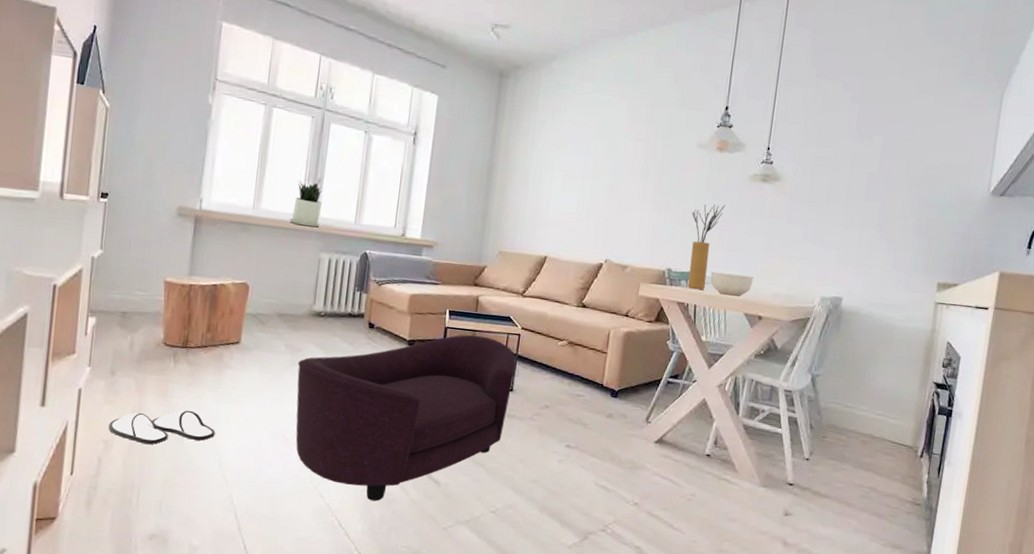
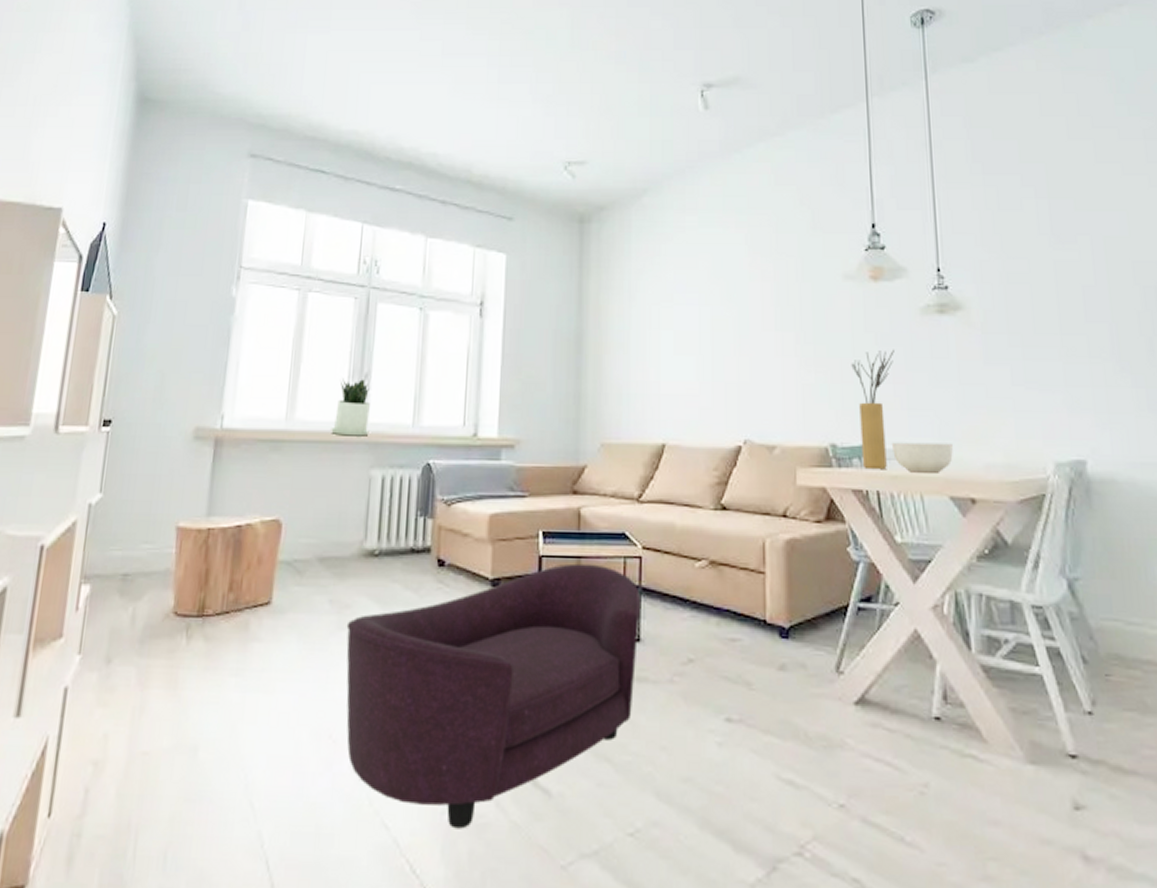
slippers: present [108,410,215,444] -> none [100,707,239,762]

